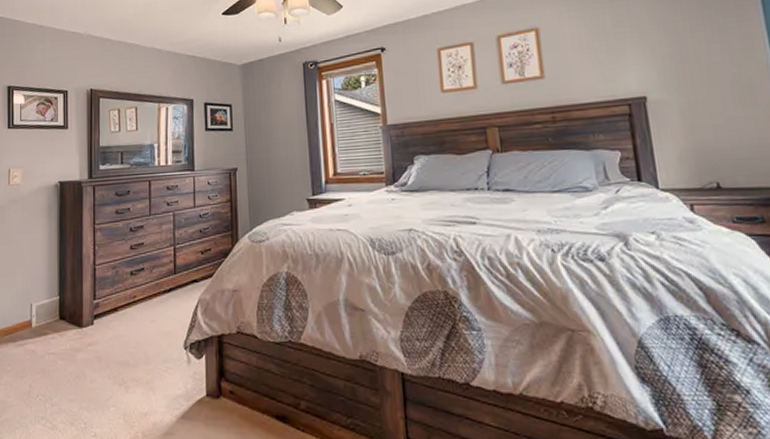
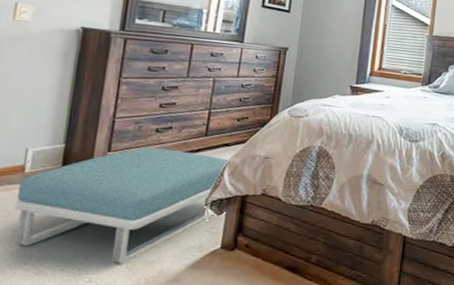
footstool: none [28,291,201,417] -> present [14,147,231,264]

